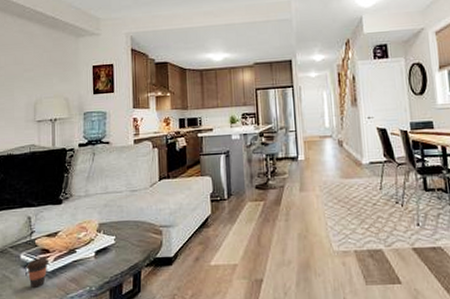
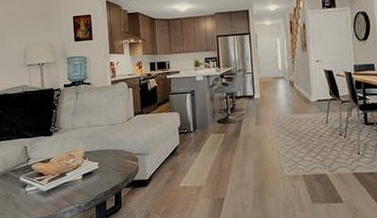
coffee cup: present [25,256,50,288] -> none [25,179,45,204]

